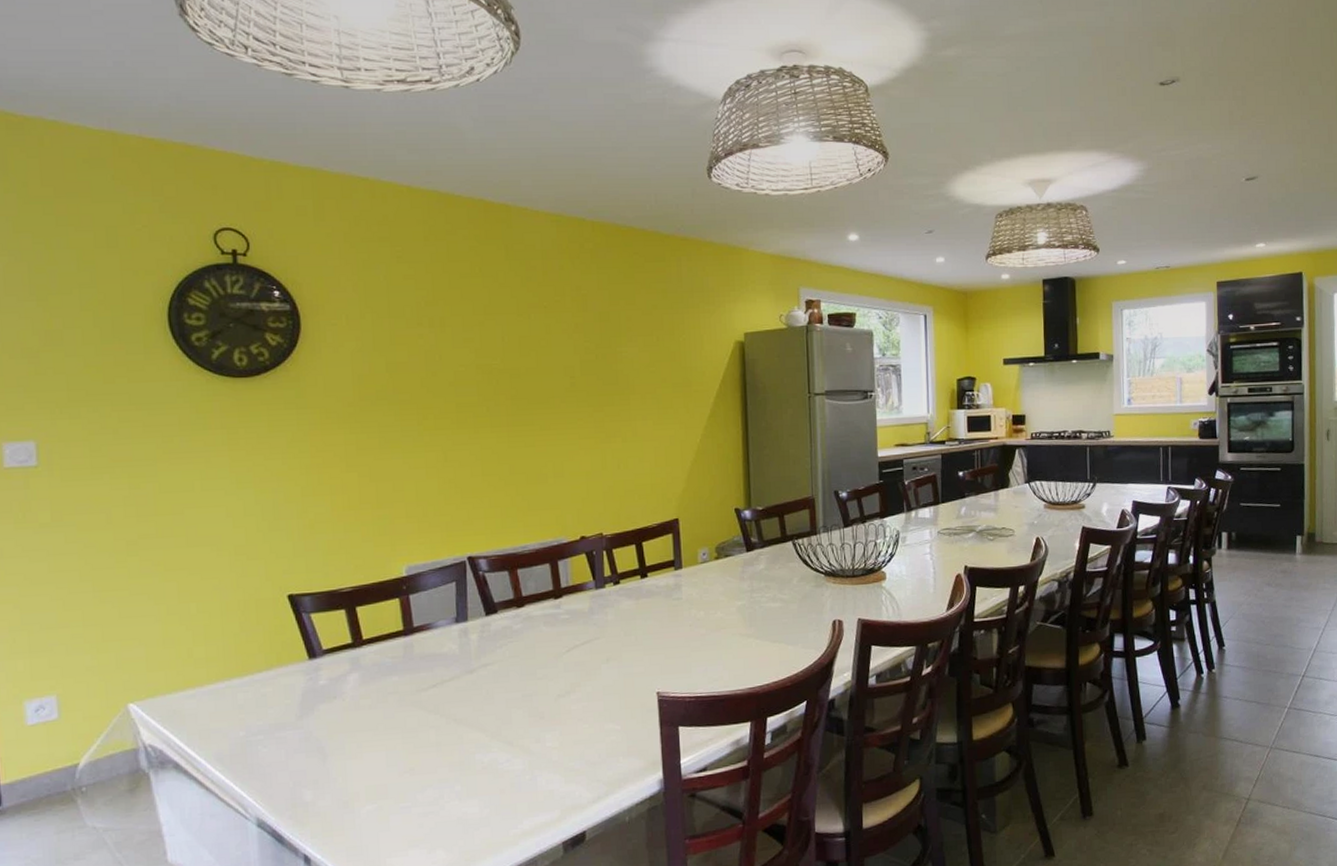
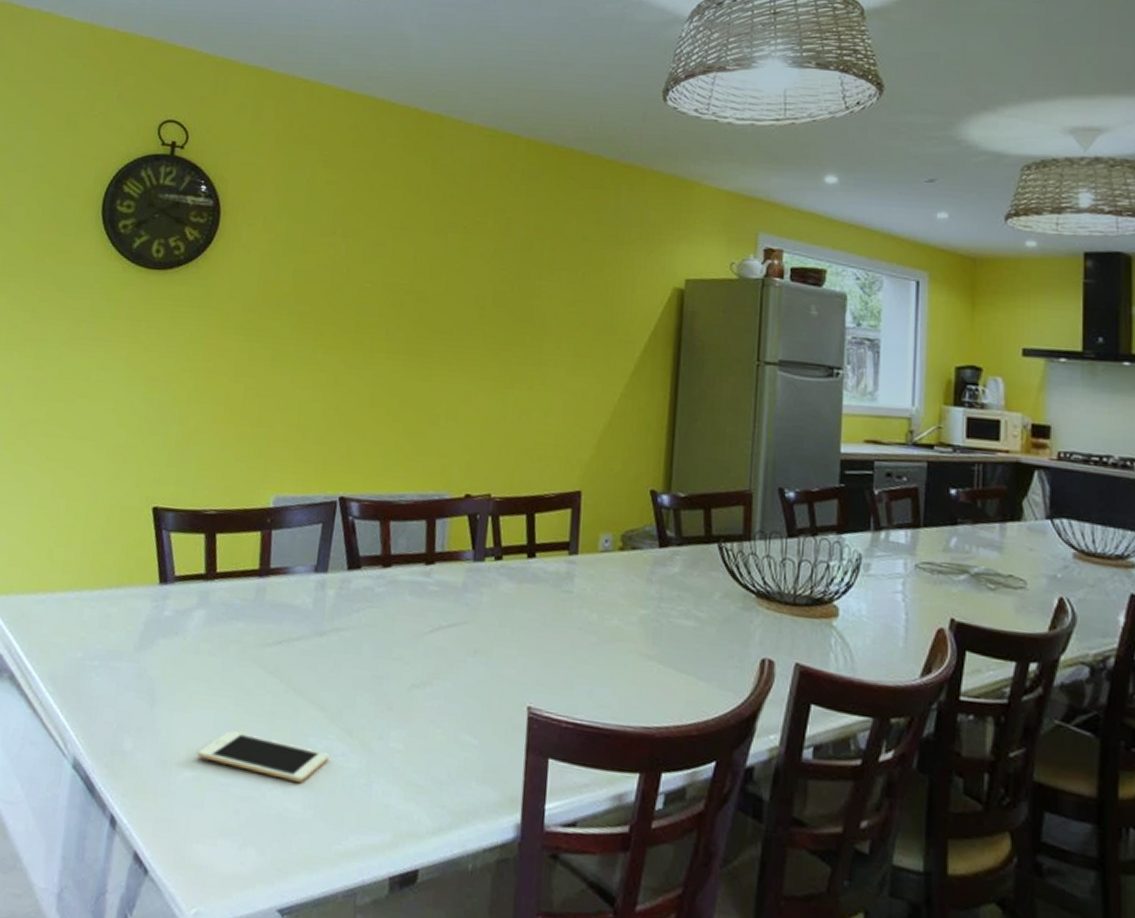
cell phone: none [375,763,495,793] -> present [196,730,329,784]

